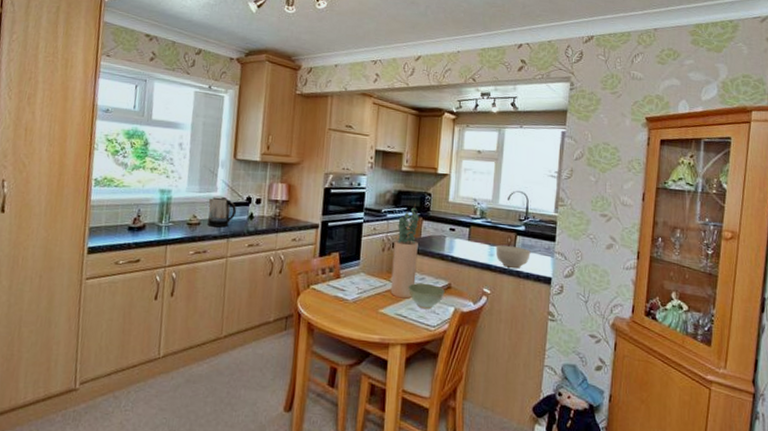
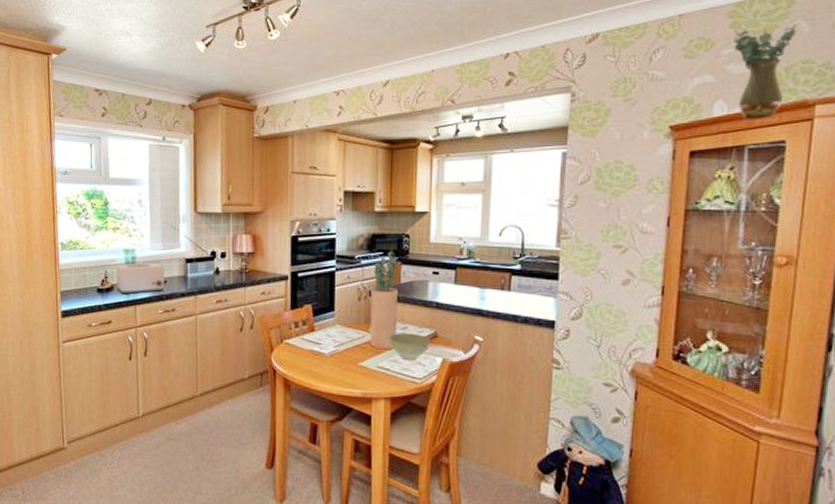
toaster: none [148,203,200,235] -> present [116,262,165,295]
kettle: present [207,196,236,228] -> none [172,252,201,285]
bowl: present [495,245,531,268] -> none [487,287,529,312]
vase: none [694,46,739,119] -> present [734,24,798,121]

